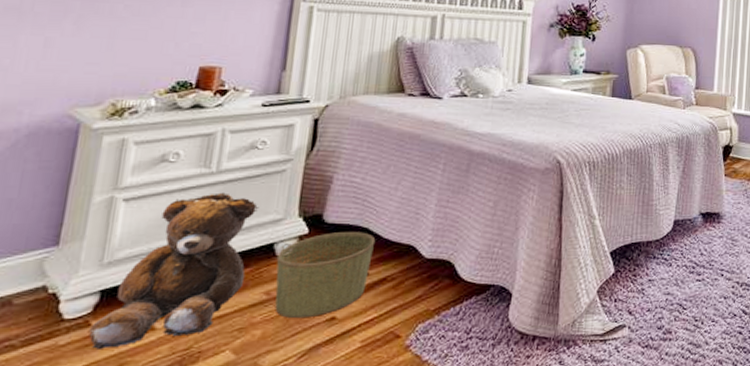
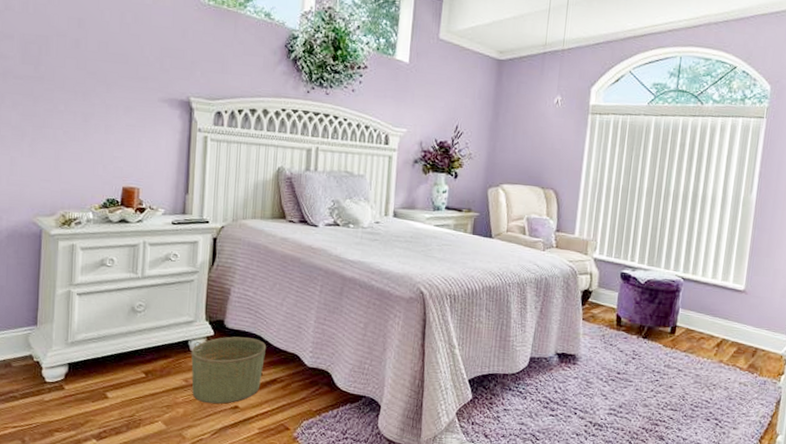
teddy bear: present [88,192,260,349] -> none [63,294,176,408]

